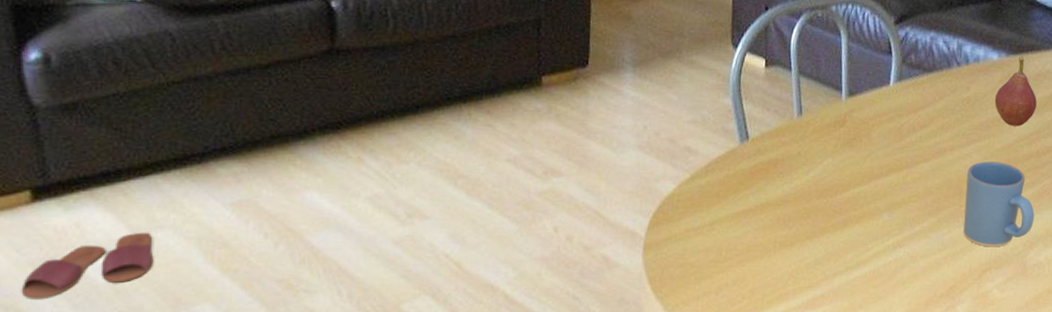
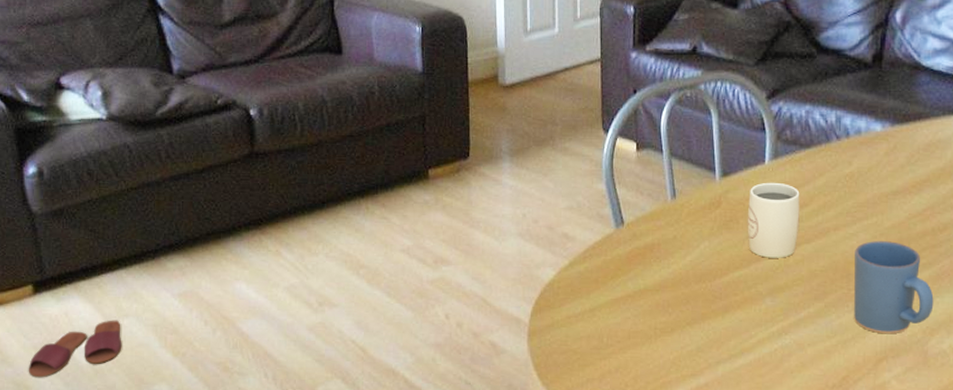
mug: none [869,103,921,176] -> present [747,182,800,258]
fruit: present [994,56,1037,126] -> none [880,125,929,202]

